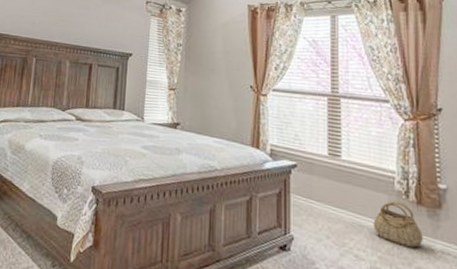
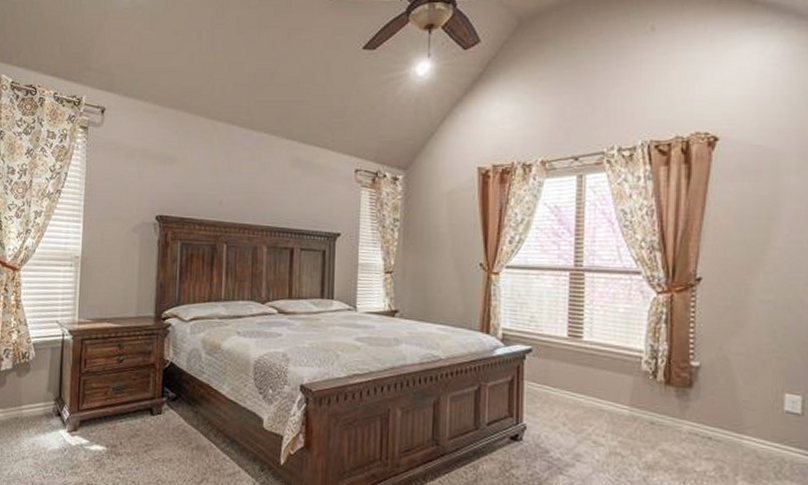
basket: present [373,201,423,248] -> none [615,382,669,430]

